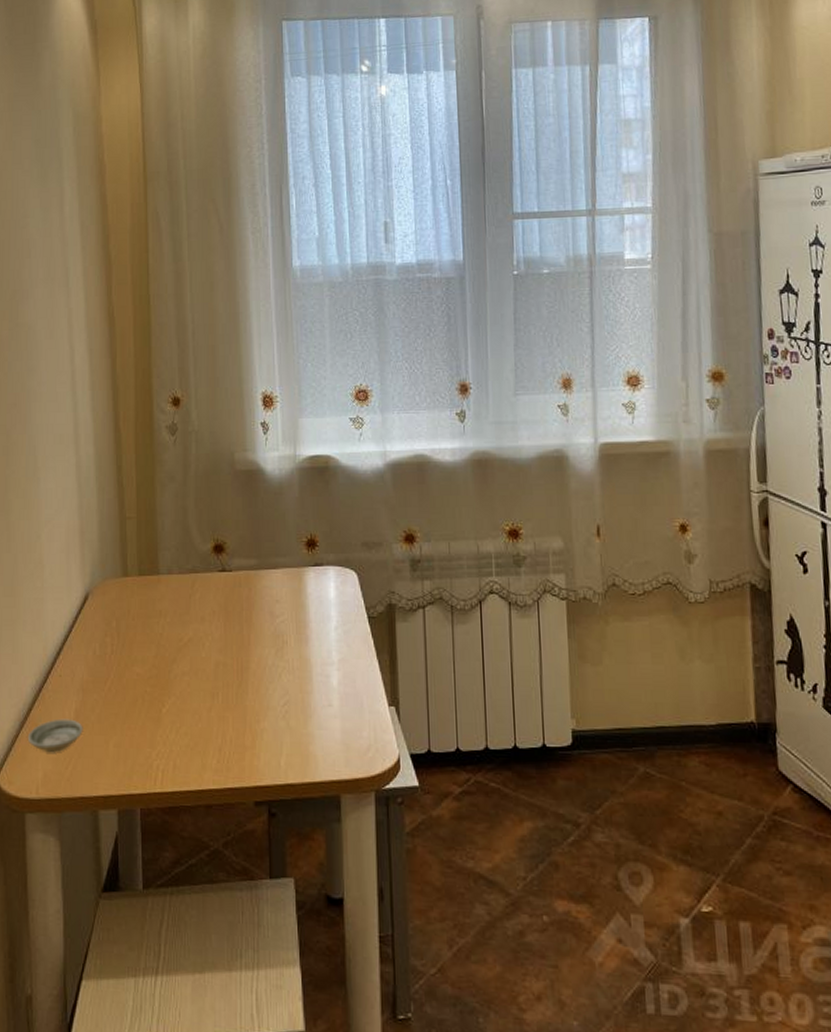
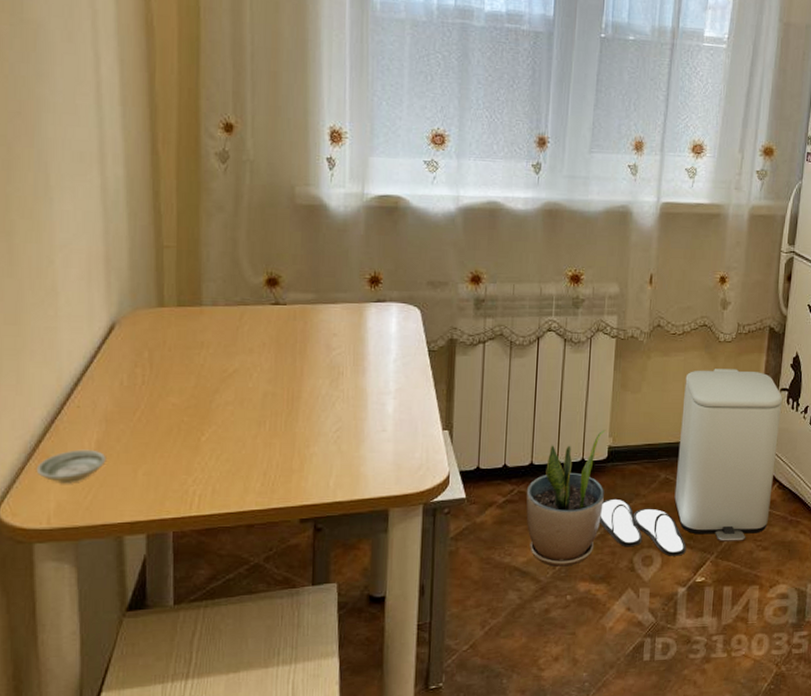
potted plant: none [483,709,574,878] -> present [526,430,606,567]
slippers: none [571,795,683,875] -> present [600,498,687,556]
pedal bin: none [653,636,787,861] -> present [674,369,783,542]

